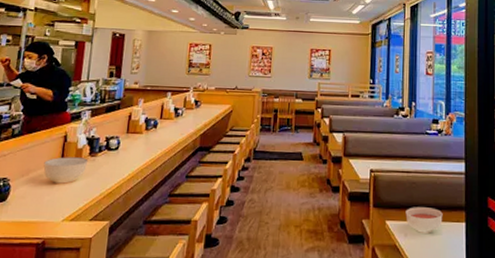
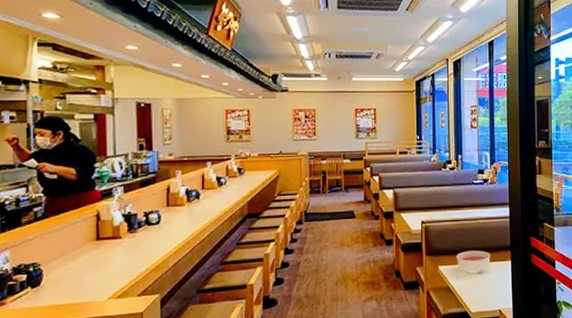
bowl: present [43,157,89,184] -> none [77,235,128,263]

